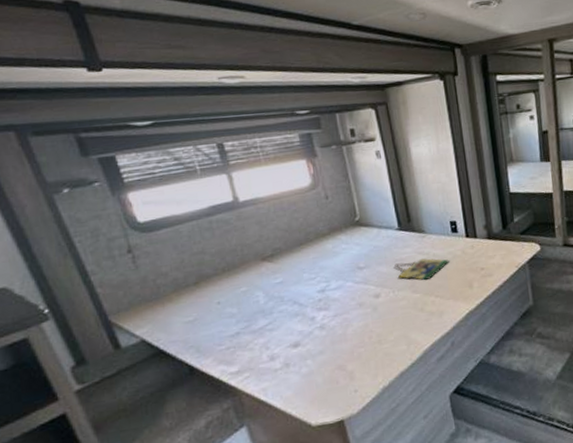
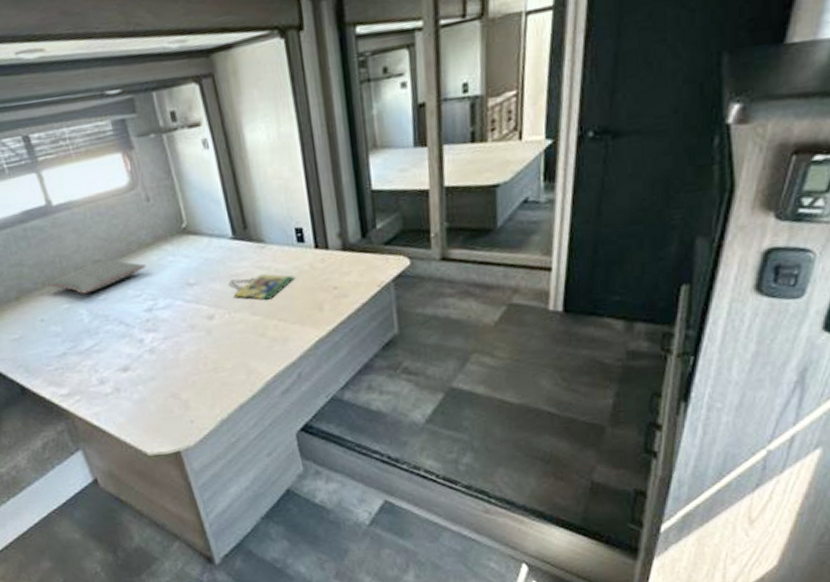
pillow: none [227,247,322,278] -> present [47,259,147,294]

